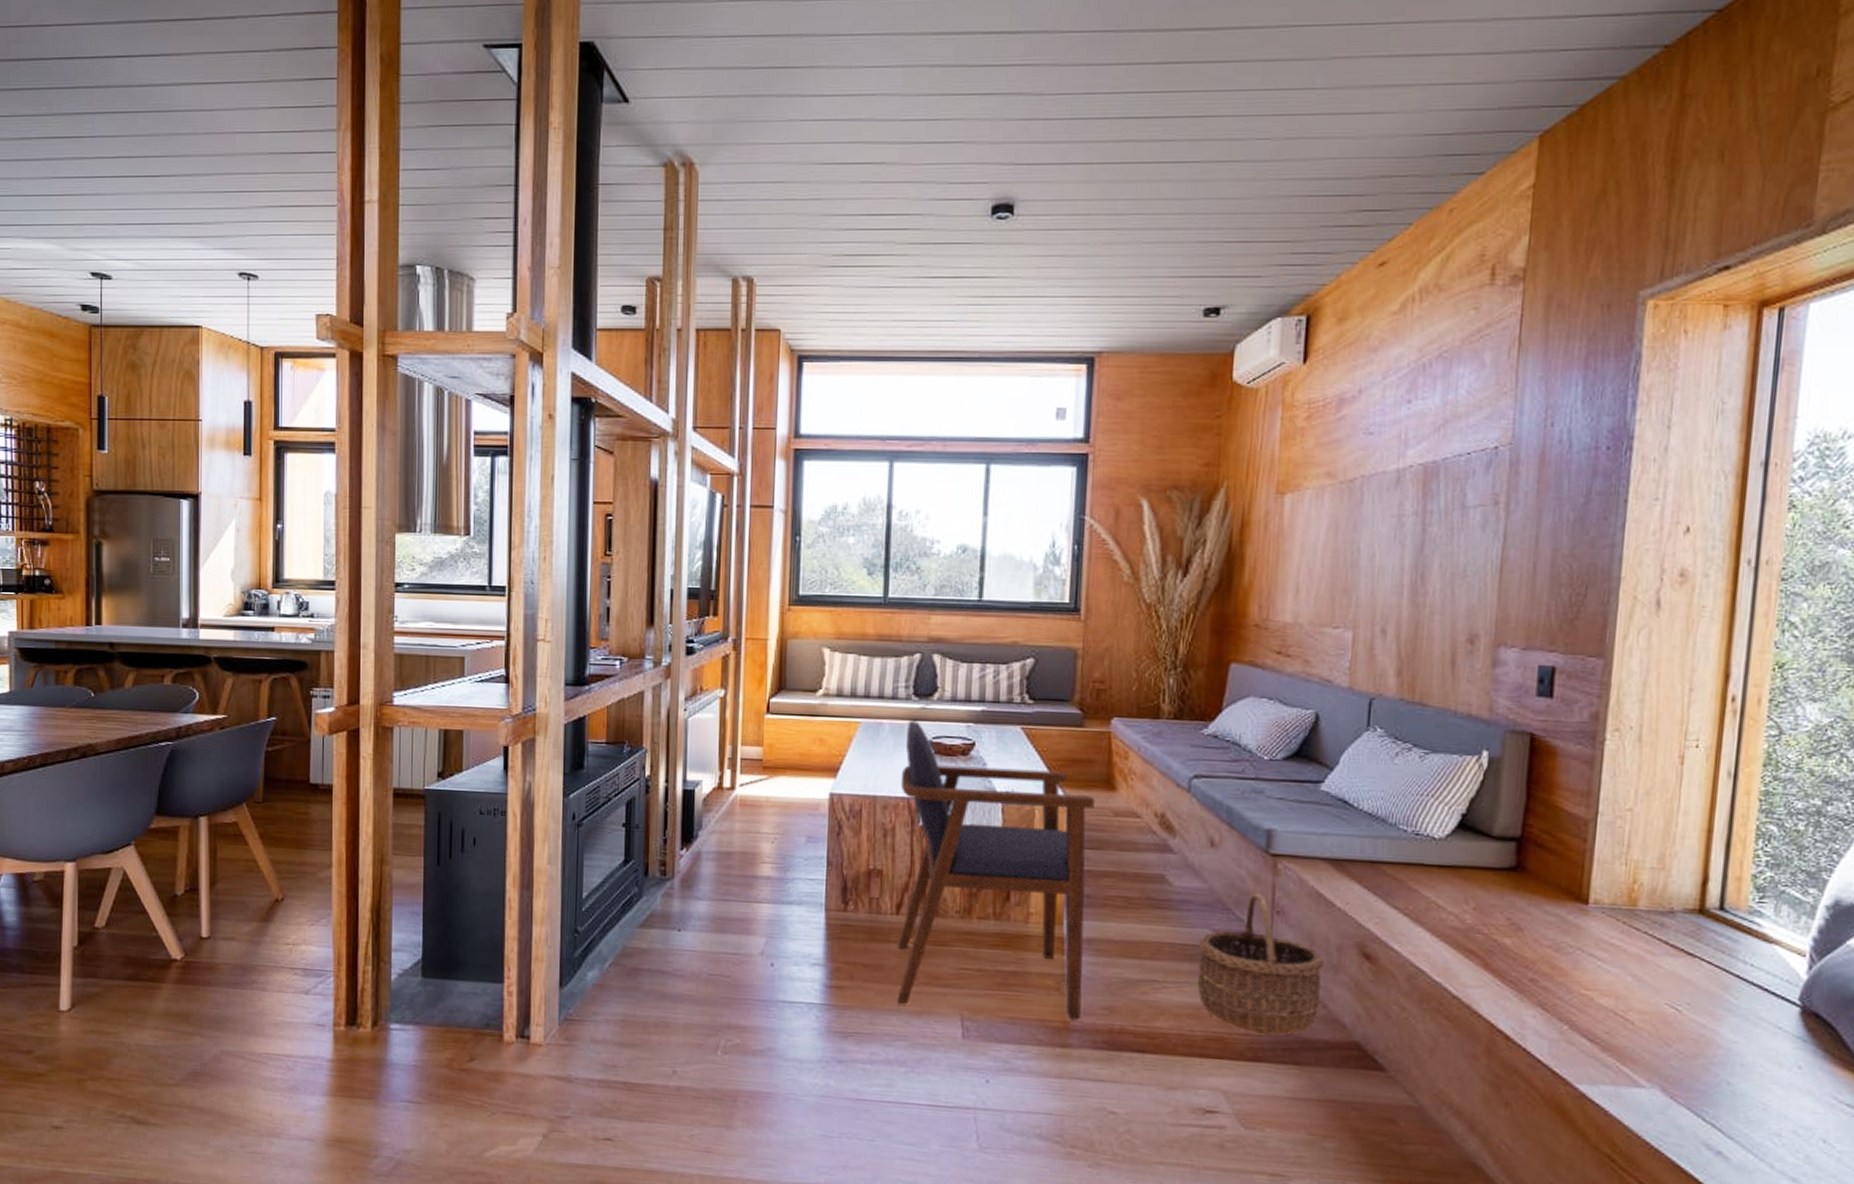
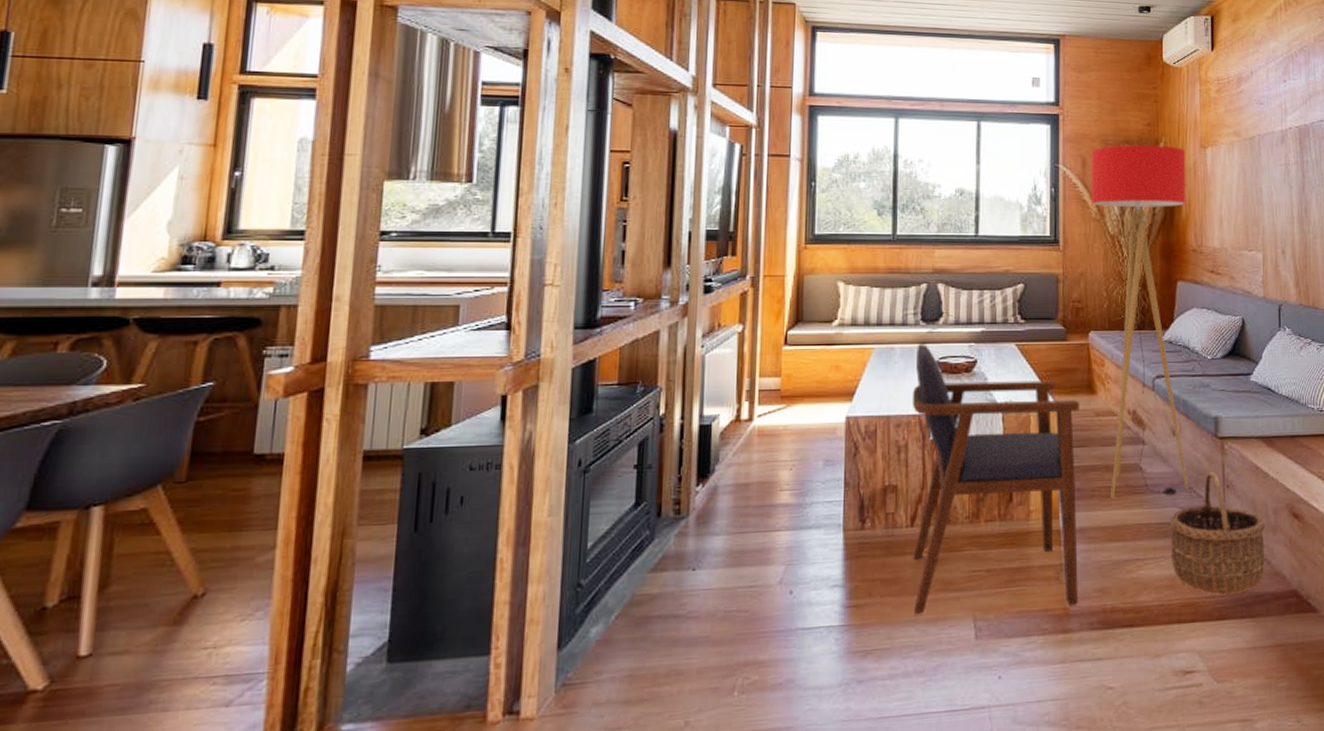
floor lamp: none [1125,490,1255,914] -> present [1092,145,1189,499]

